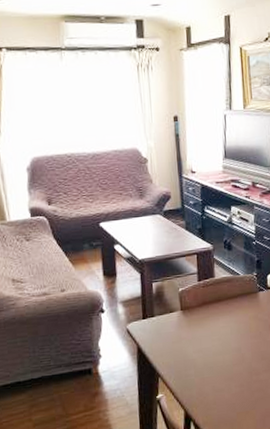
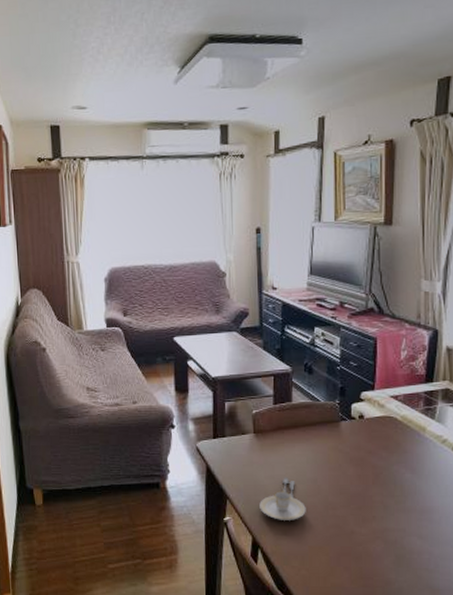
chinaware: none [190,349,233,391] -> present [259,477,306,520]

